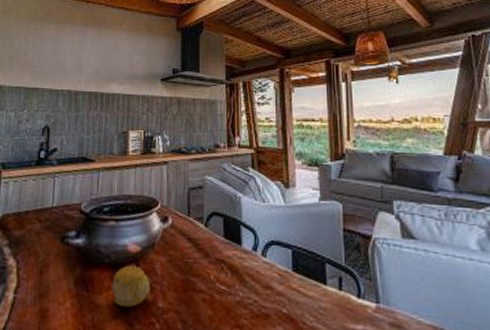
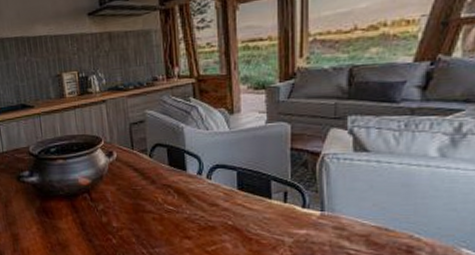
fruit: present [112,265,151,307] -> none [69,195,104,228]

